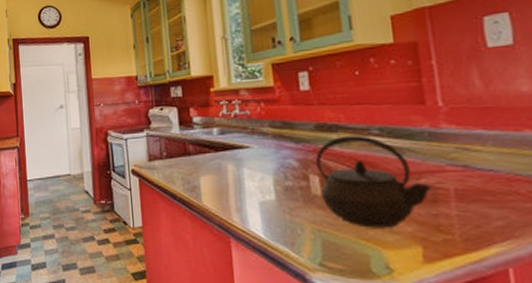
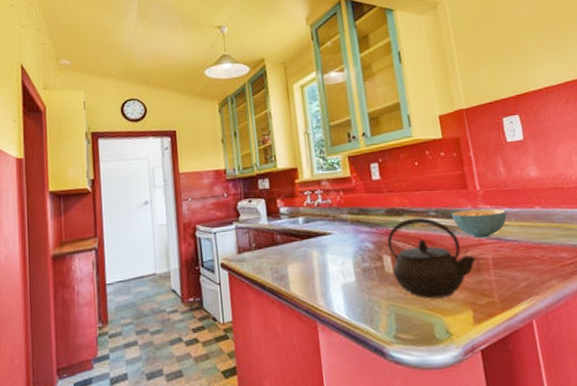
cereal bowl: none [401,128,481,164] -> present [452,208,507,238]

